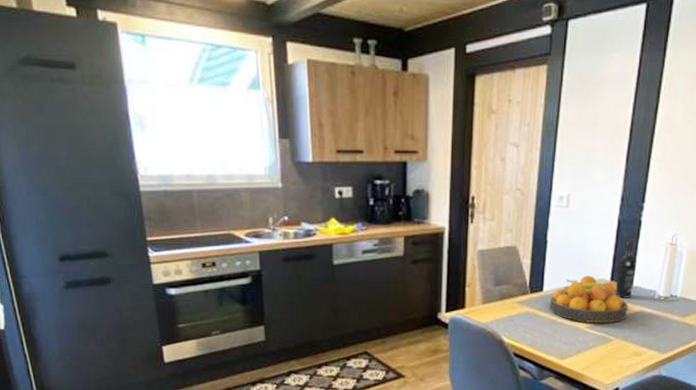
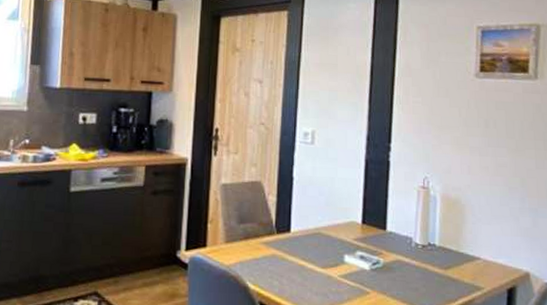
fruit bowl: present [550,275,628,324] -> none [298,217,384,273]
wine bottle: present [615,239,636,298] -> none [368,180,388,245]

